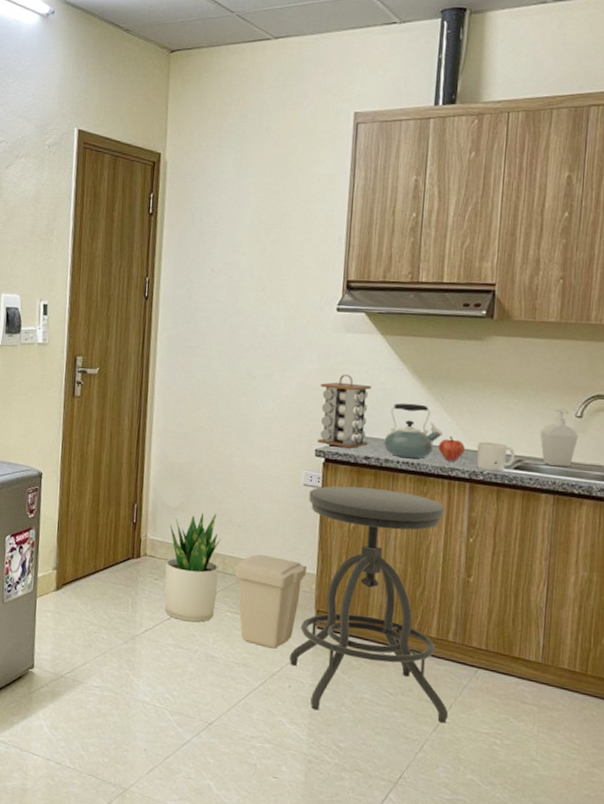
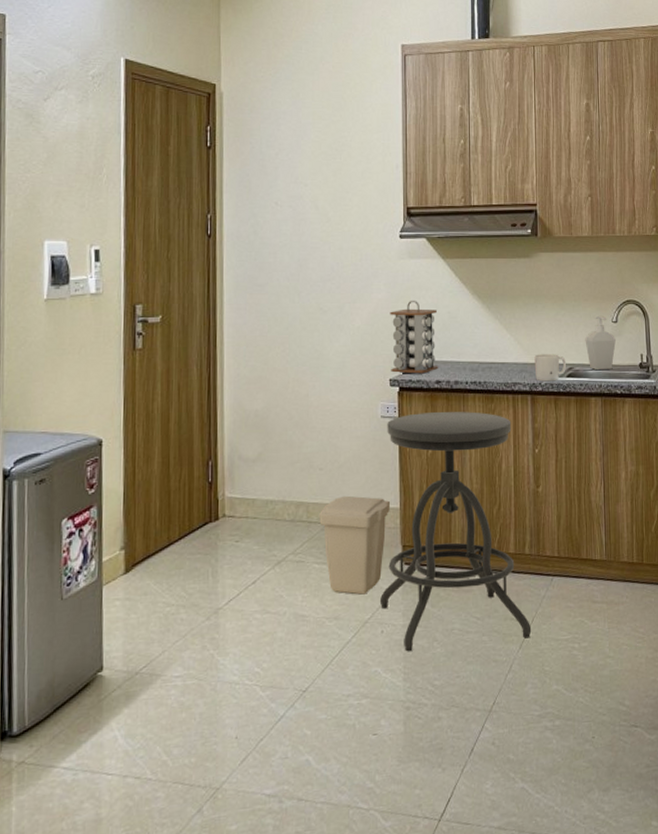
planter: present [164,512,222,623] -> none [246,459,304,583]
kettle: present [384,403,442,459] -> none [453,323,503,377]
fruit: present [438,436,465,462] -> none [501,352,524,376]

